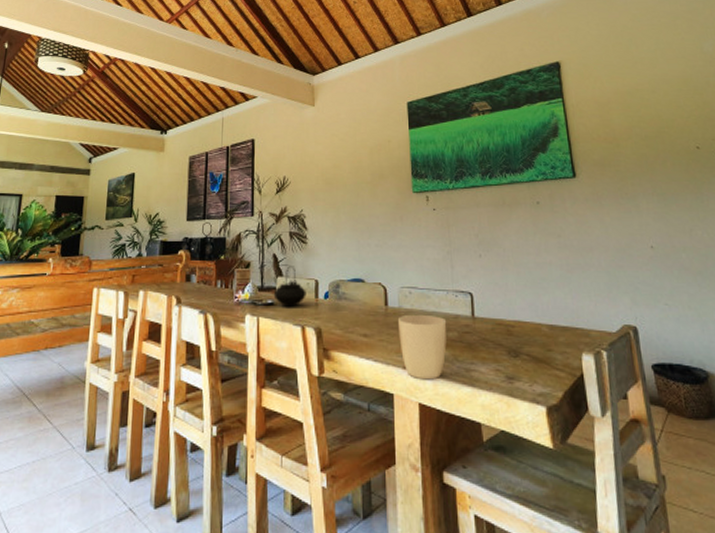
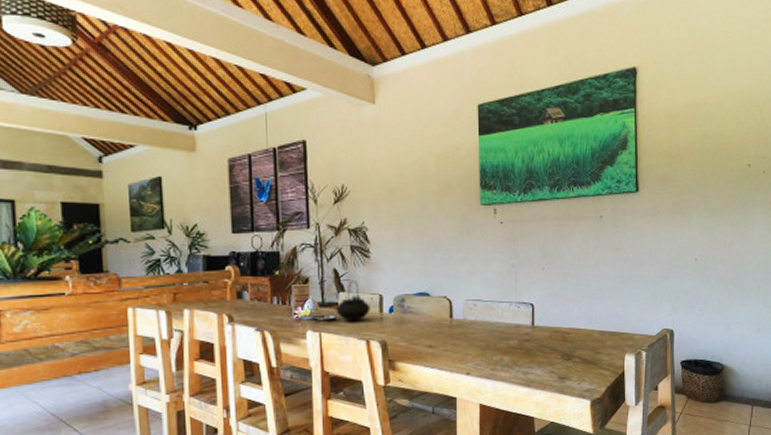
cup: present [397,314,447,380] -> none [462,325,508,384]

